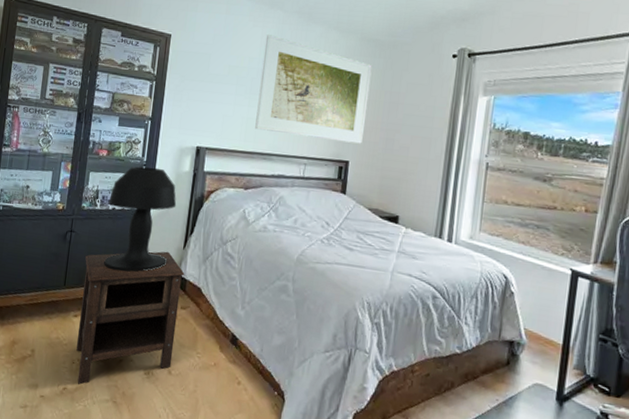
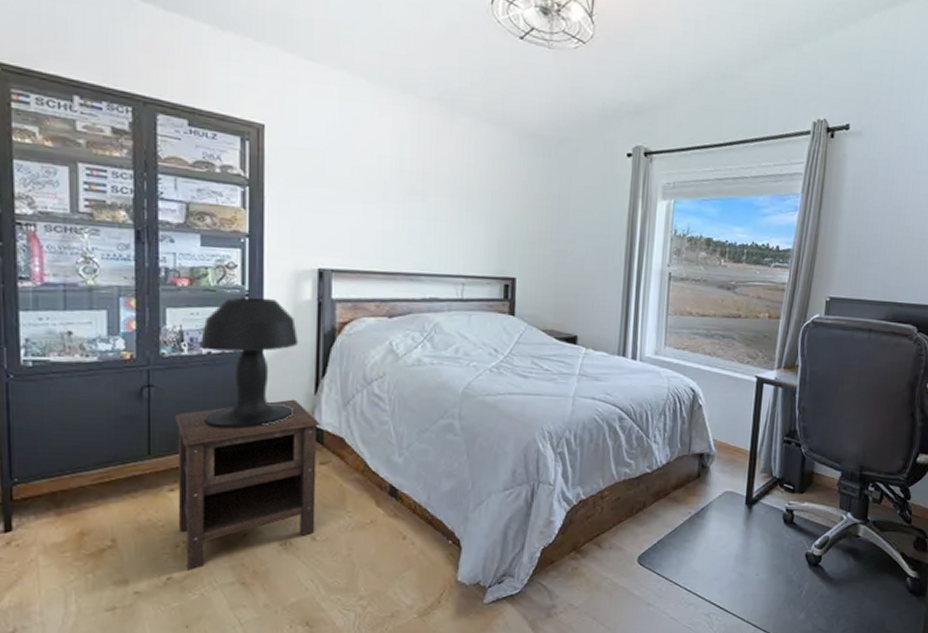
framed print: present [255,35,372,144] -> none [395,127,536,258]

